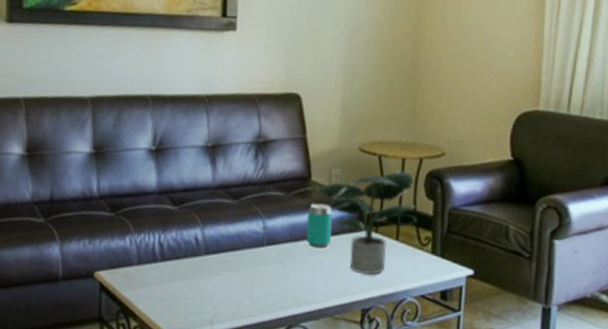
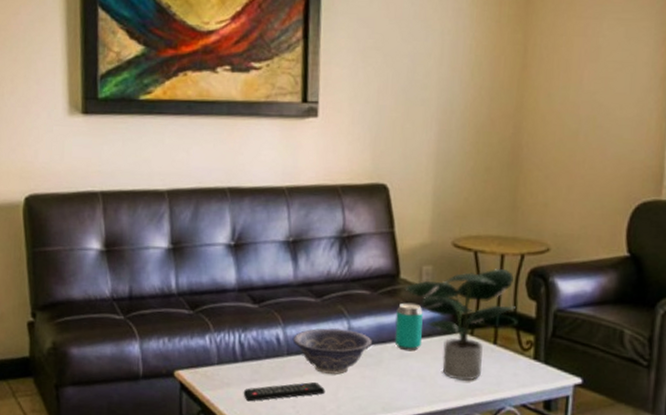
remote control: none [162,279,242,300] -> present [243,381,326,402]
decorative bowl: none [210,228,285,272] -> present [292,328,372,374]

